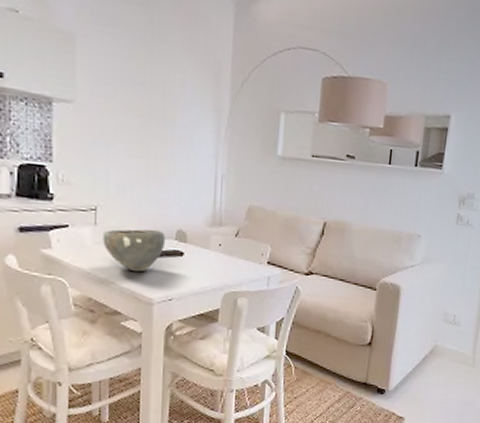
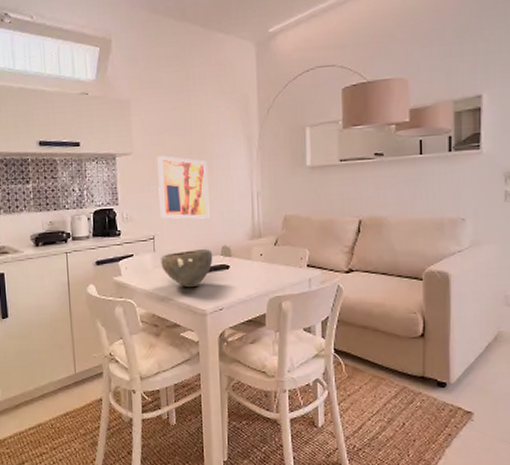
wall art: none [105,111,168,196] -> present [157,156,210,219]

